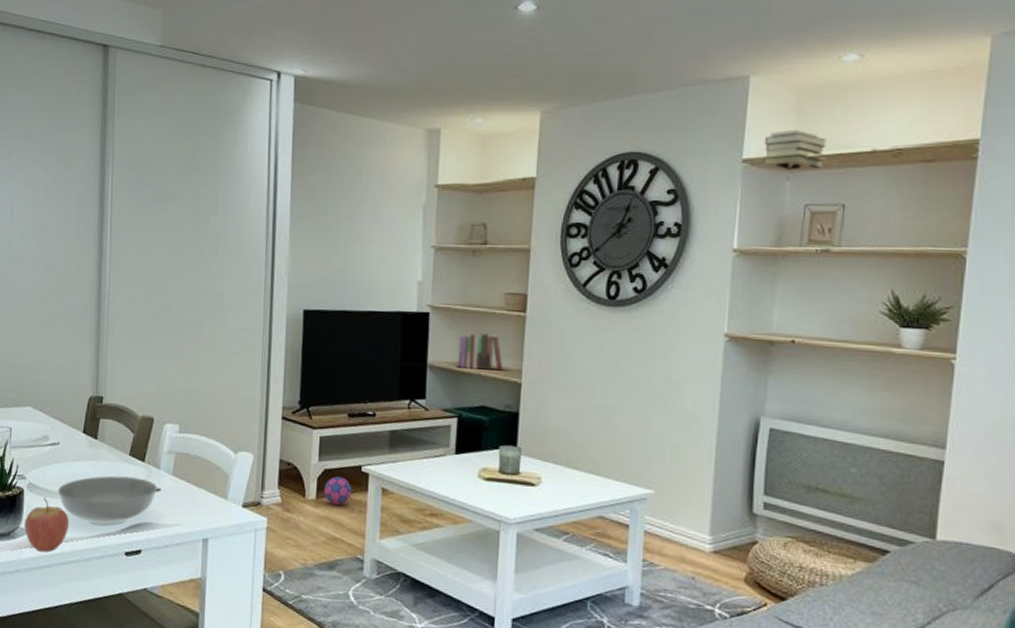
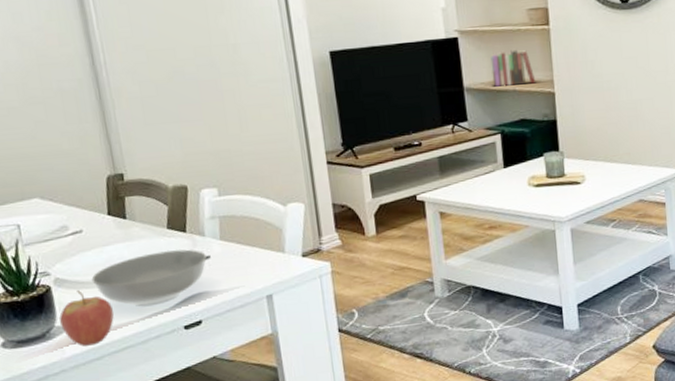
toy ball: present [323,476,352,505] -> none [382,209,411,237]

